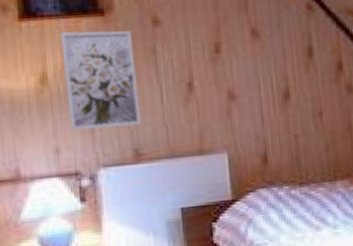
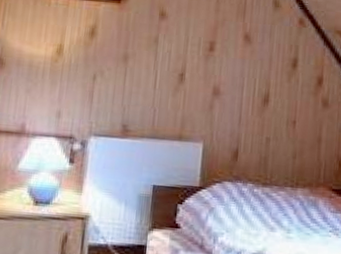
wall art: present [60,30,141,131] -> none [73,12,140,104]

